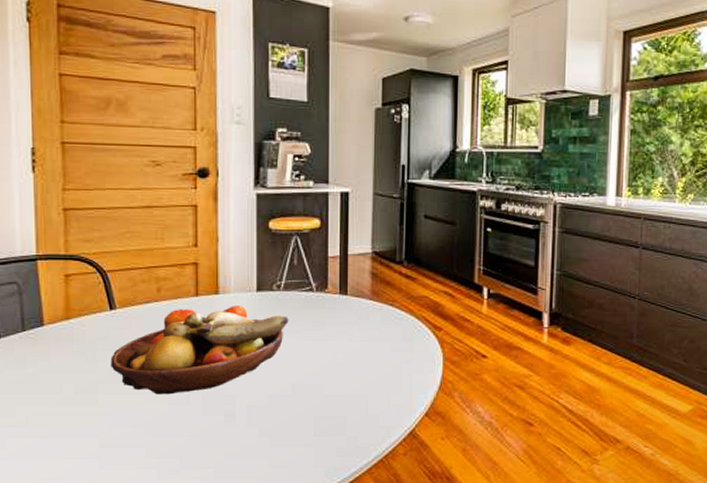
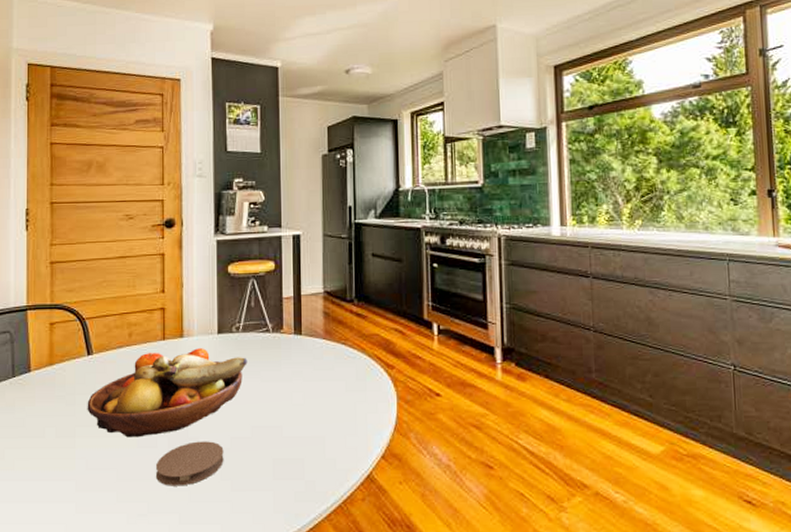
coaster: none [189,399,262,443] -> present [156,441,224,486]

